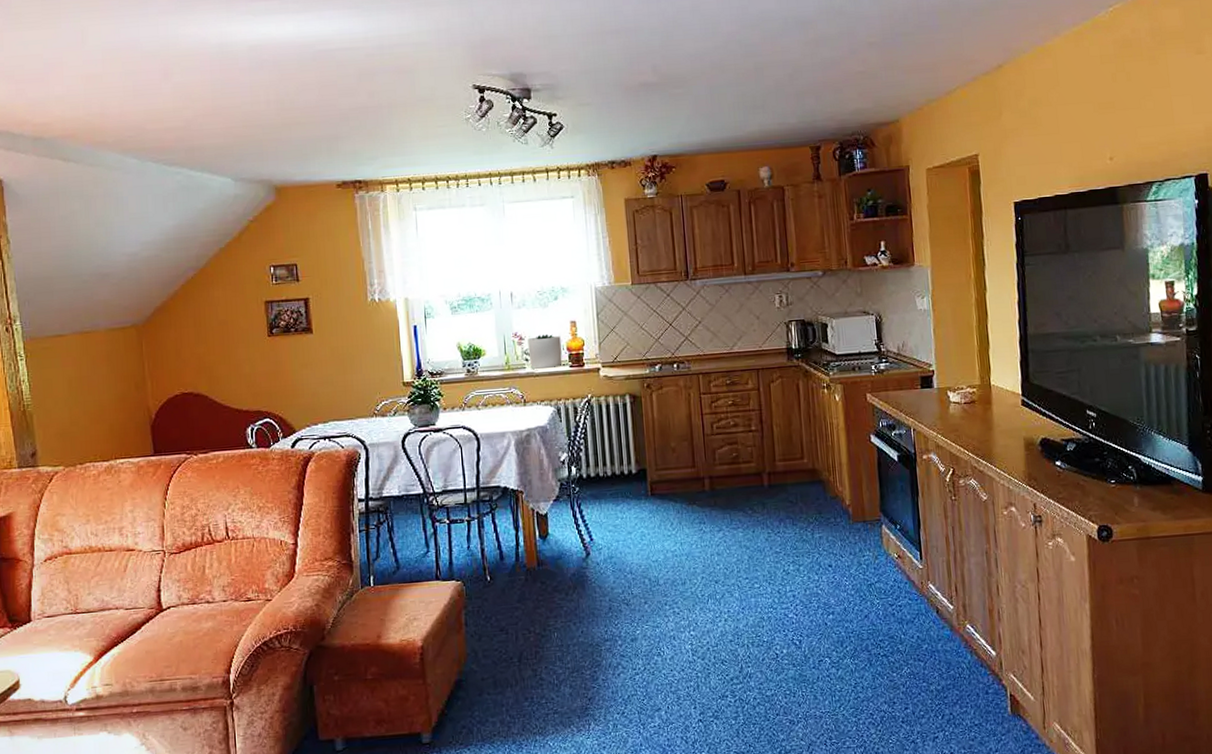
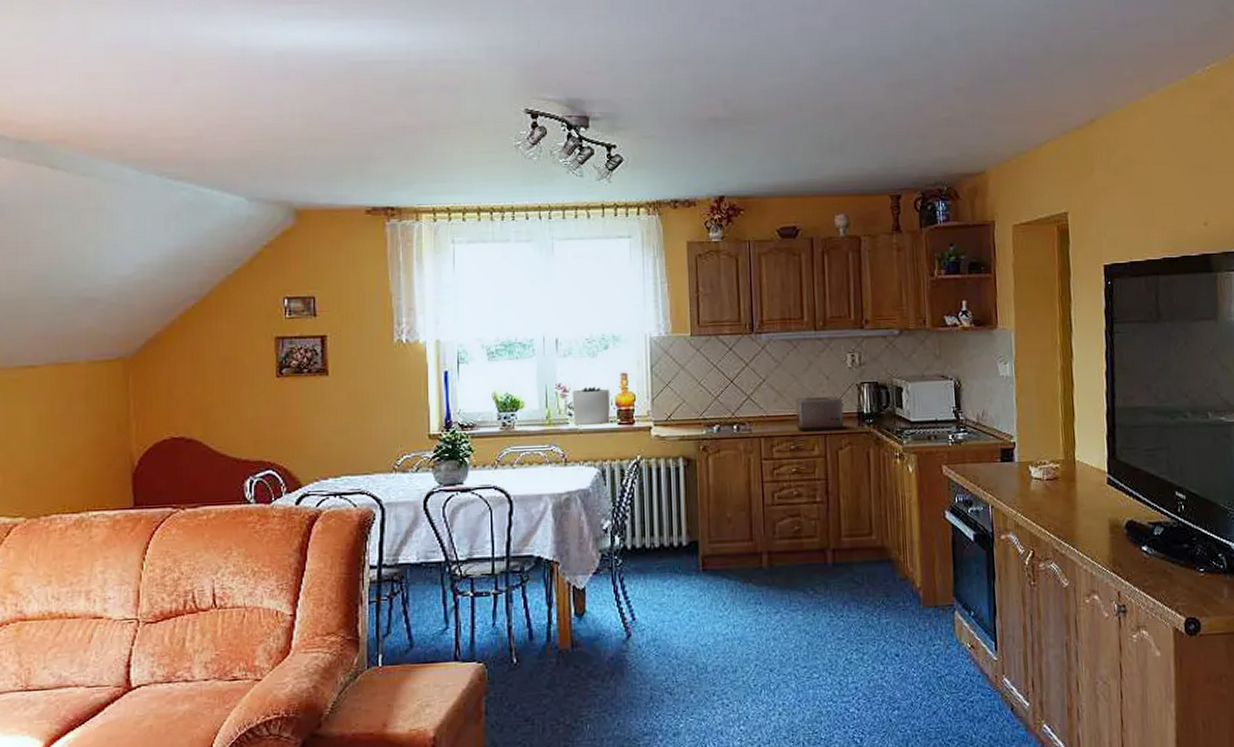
toaster: none [729,334,774,368] -> present [795,396,844,432]

